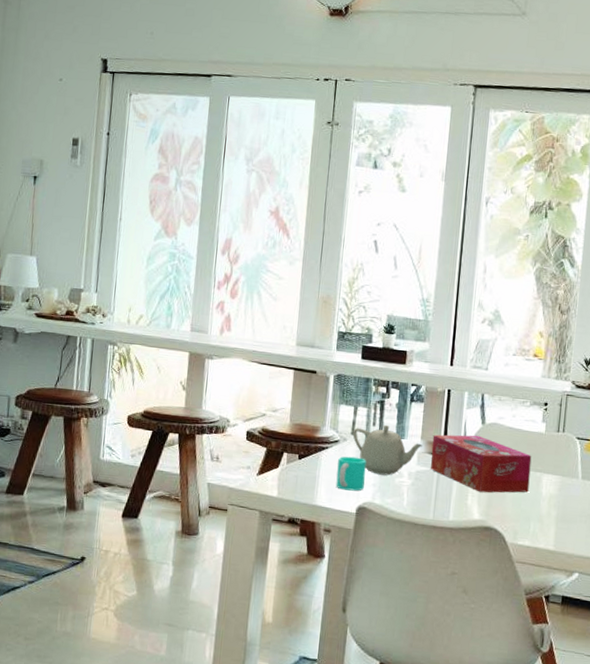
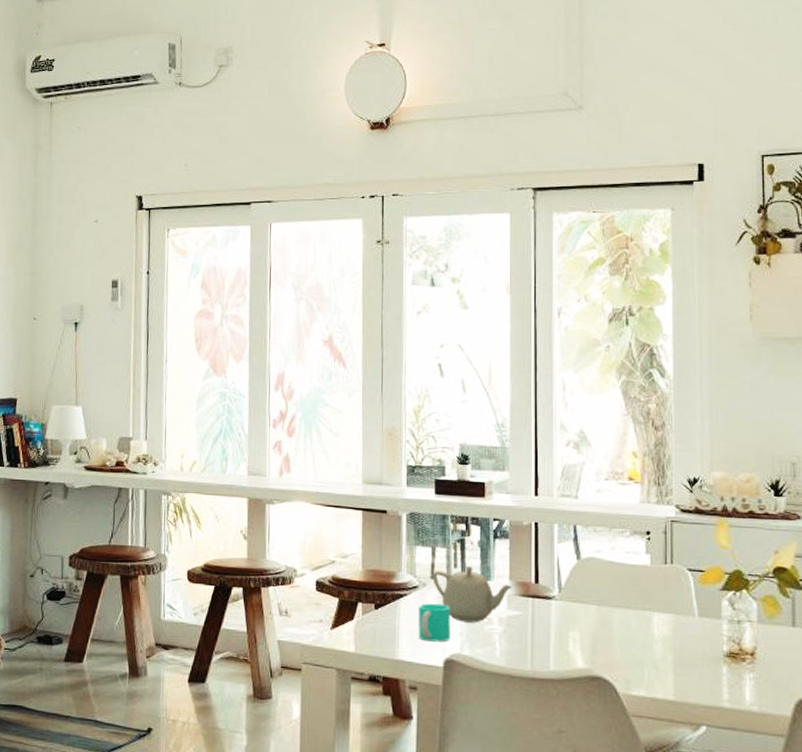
tissue box: present [430,434,532,493] -> none [522,572,638,638]

